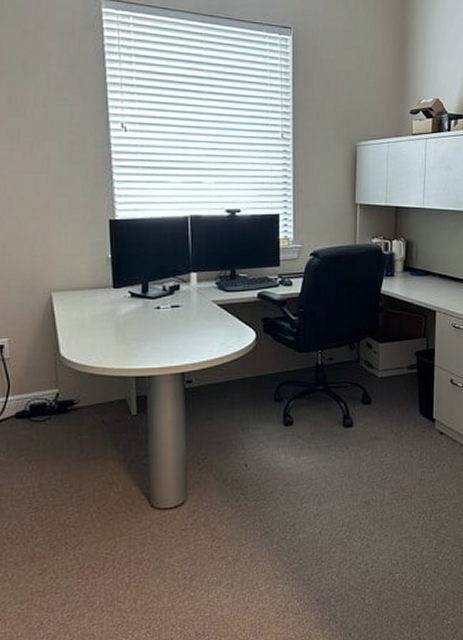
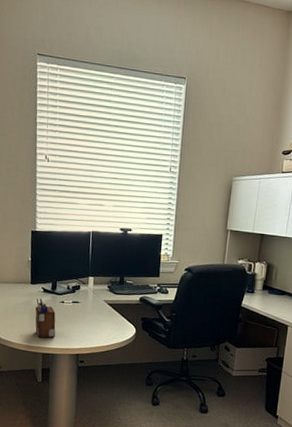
desk organizer: none [122,305,151,357] -> present [35,298,56,338]

